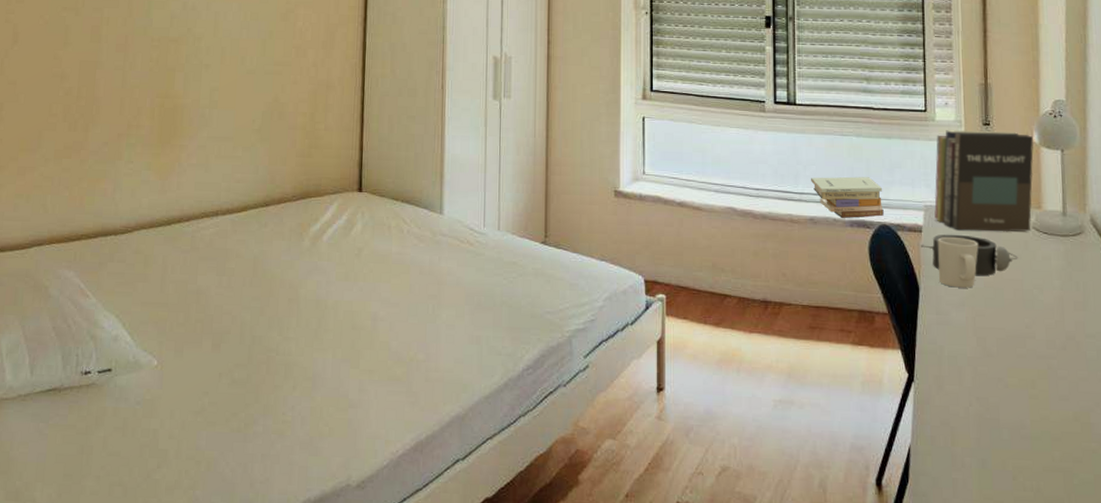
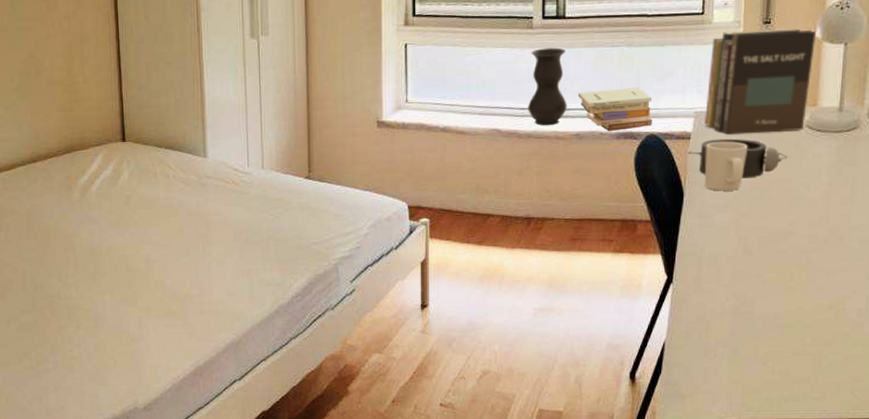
vase: none [762,132,801,208] -> present [528,47,567,125]

